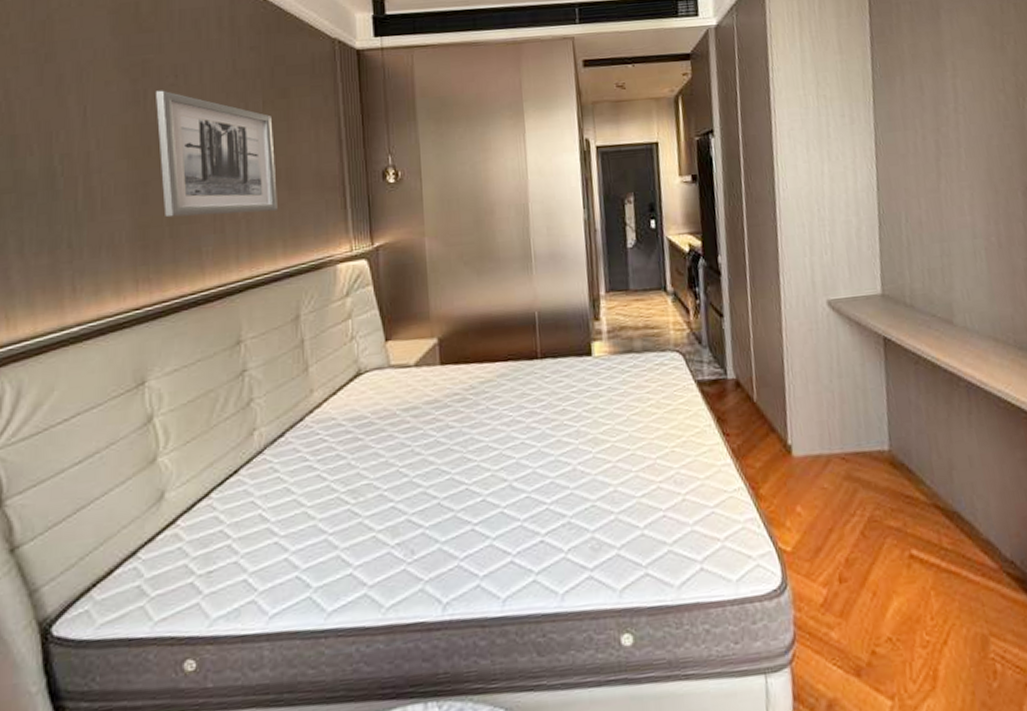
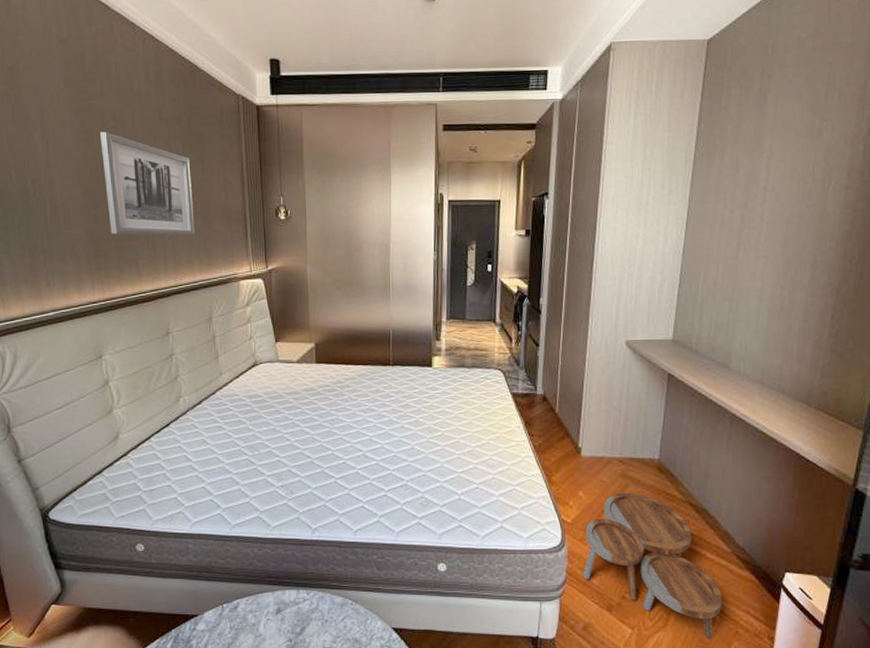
nesting tables: none [811,500,1001,701] -> present [582,492,723,639]

